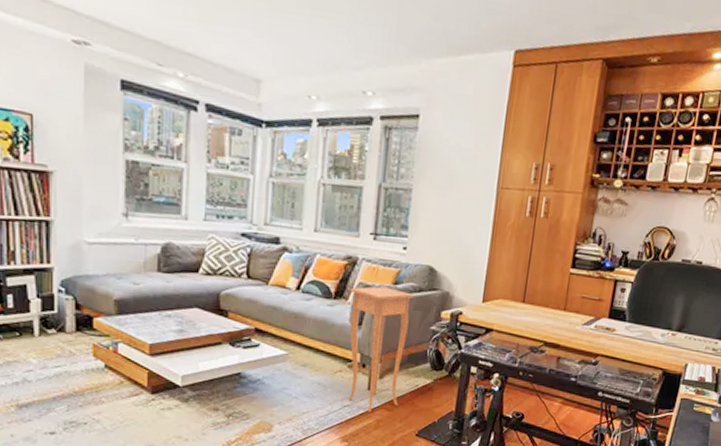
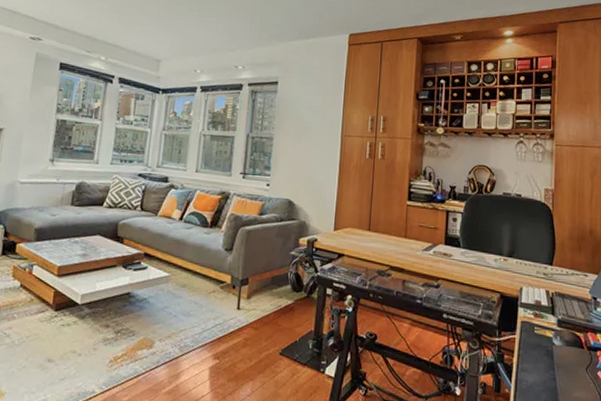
side table: present [348,286,414,413] -> none [220,217,276,331]

